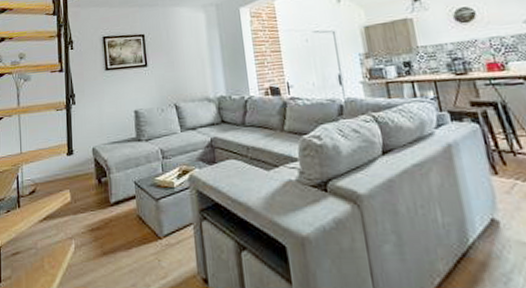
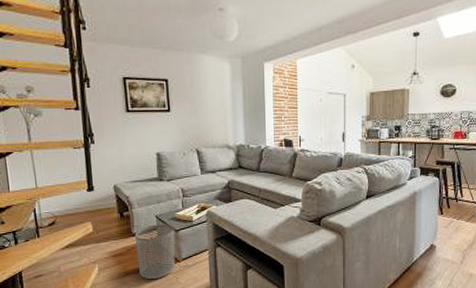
waste bin: none [112,191,157,262] -> present [134,224,176,280]

